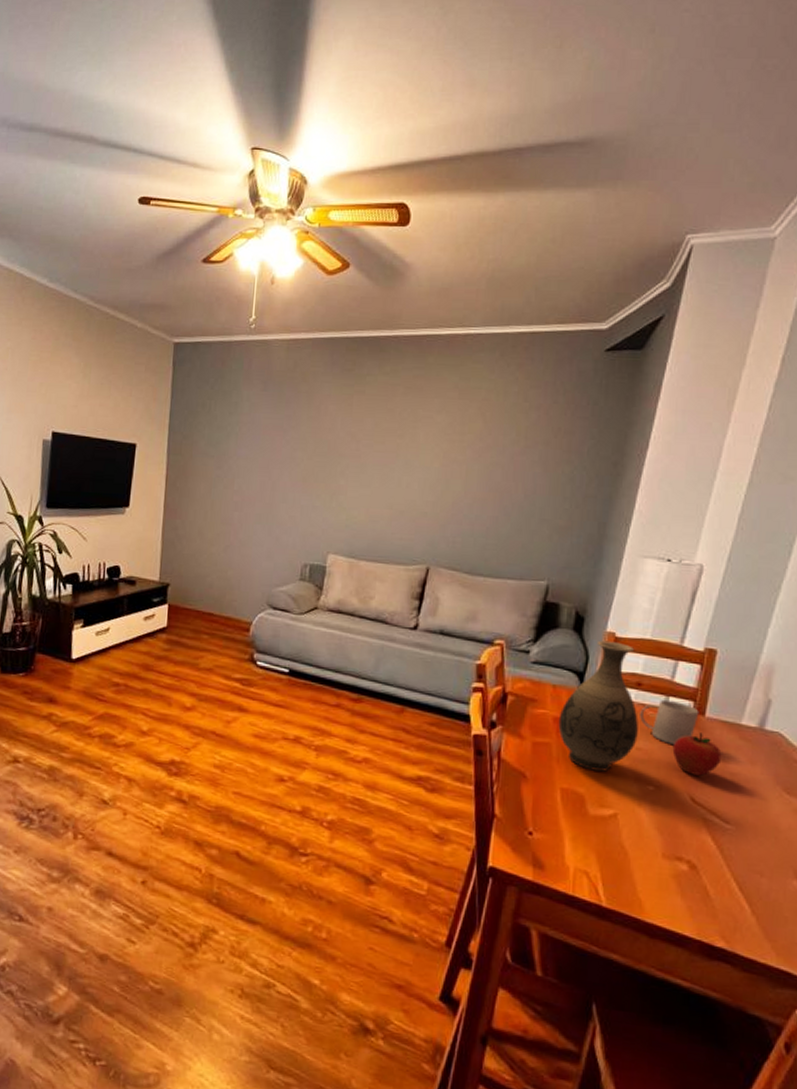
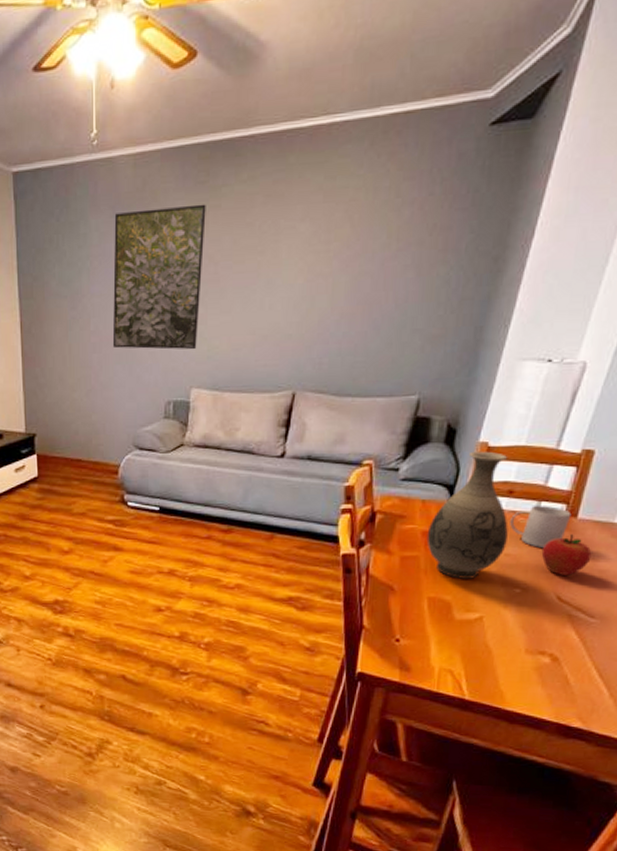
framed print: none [254,387,351,518] -> present [112,204,206,350]

